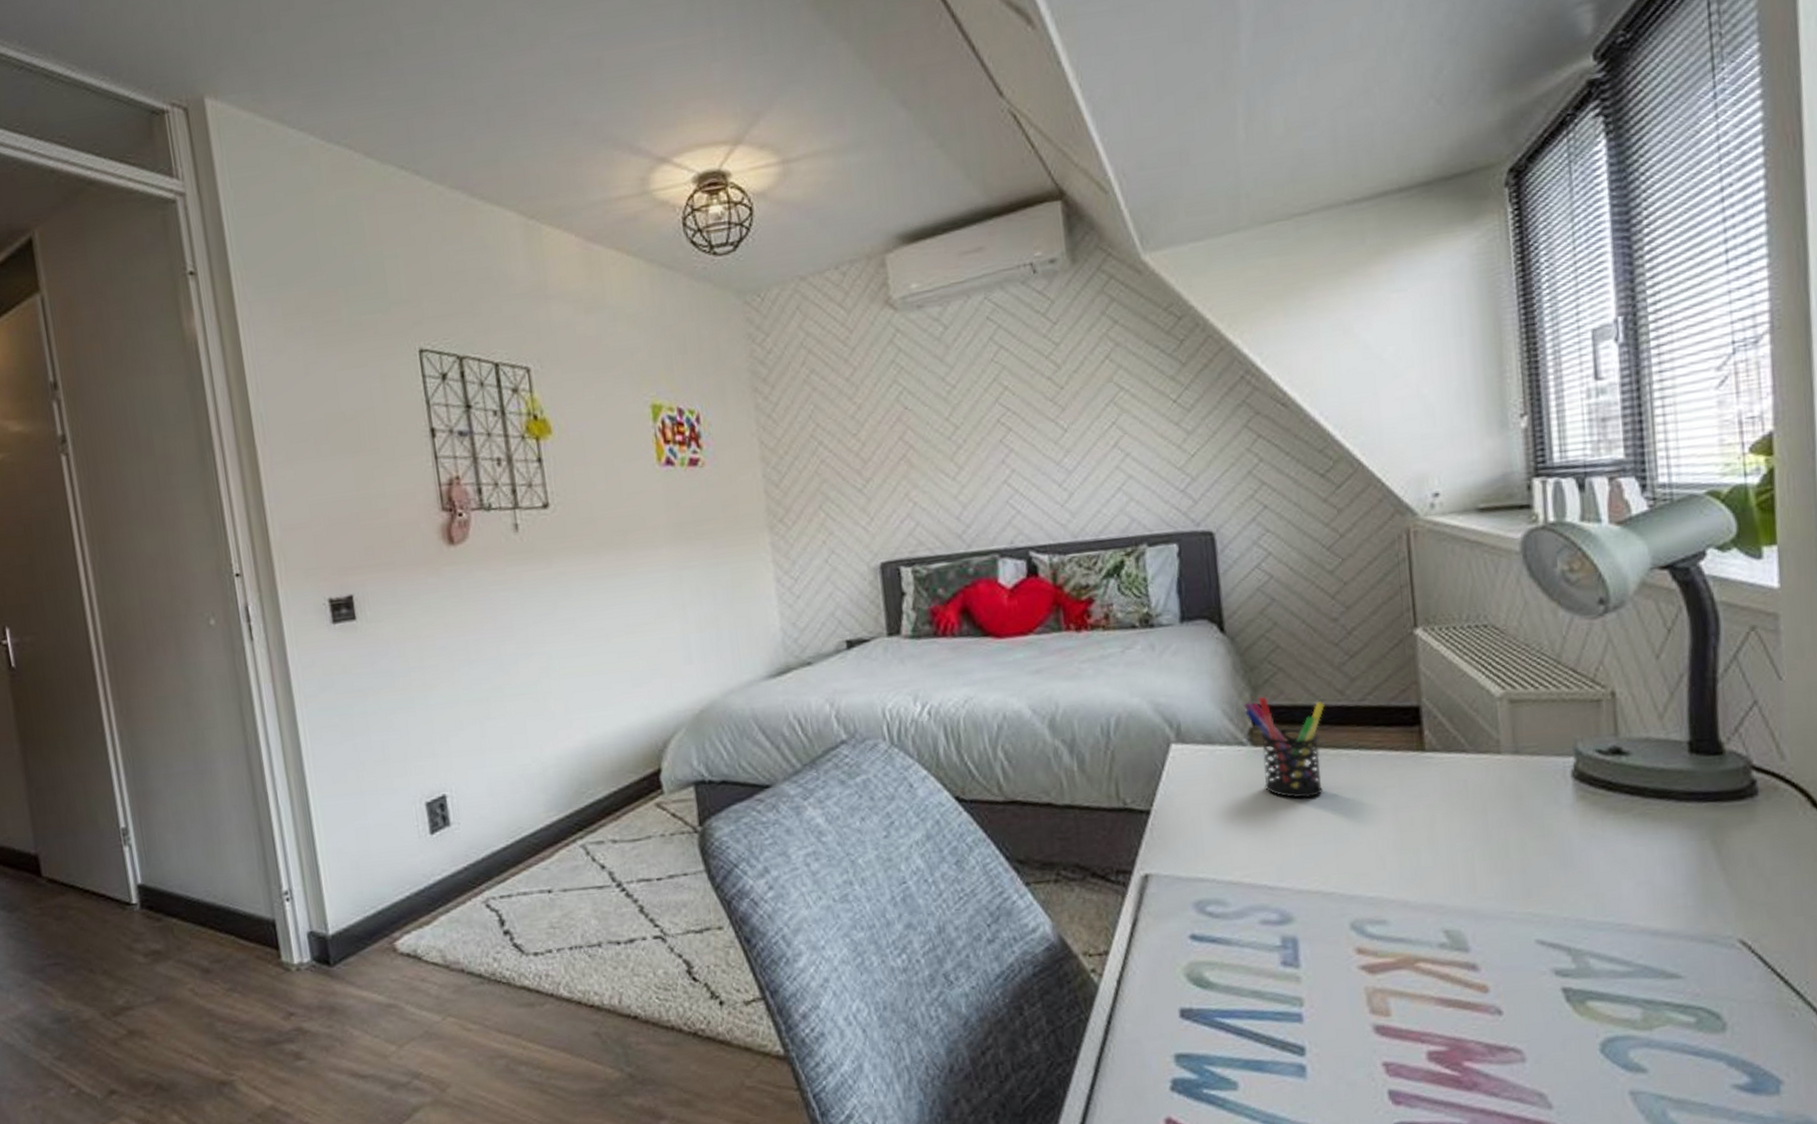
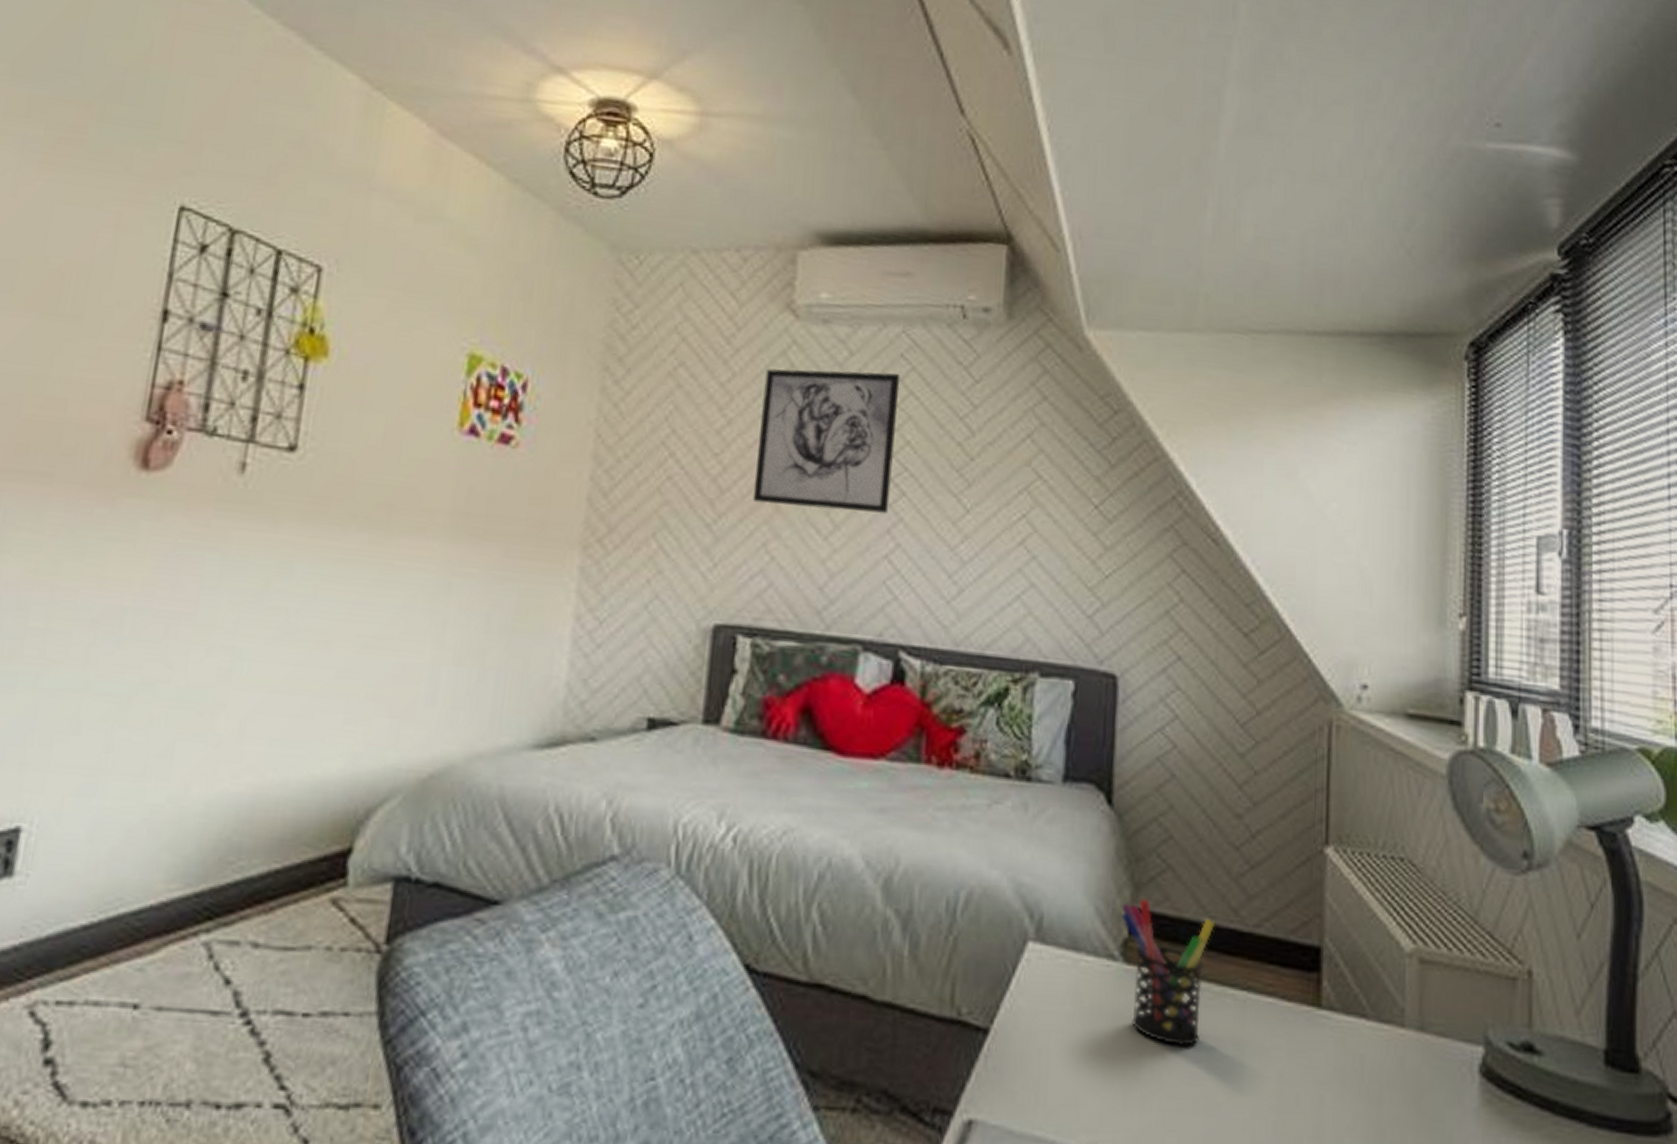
wall art: none [879,333,1000,464] -> present [752,368,901,513]

